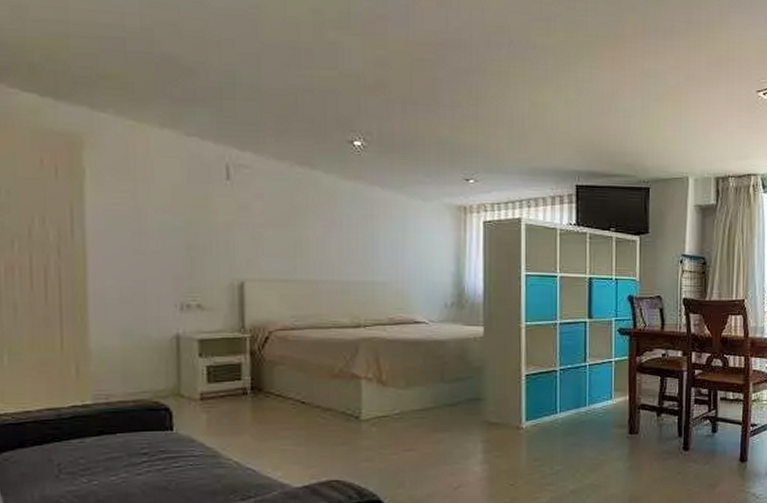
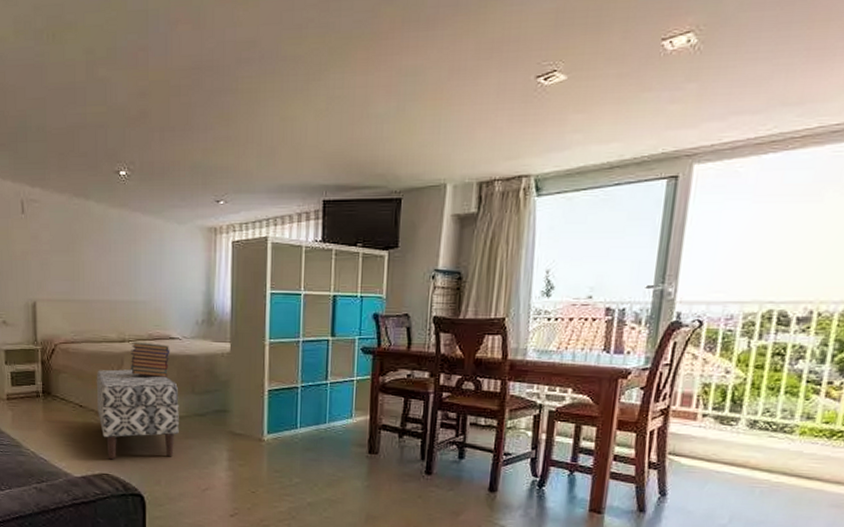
bench: none [323,358,426,463] -> present [96,369,179,460]
book stack: none [367,327,415,365] -> present [131,342,170,377]

